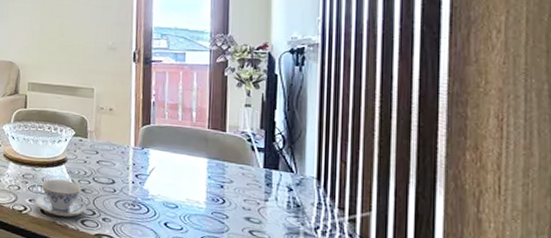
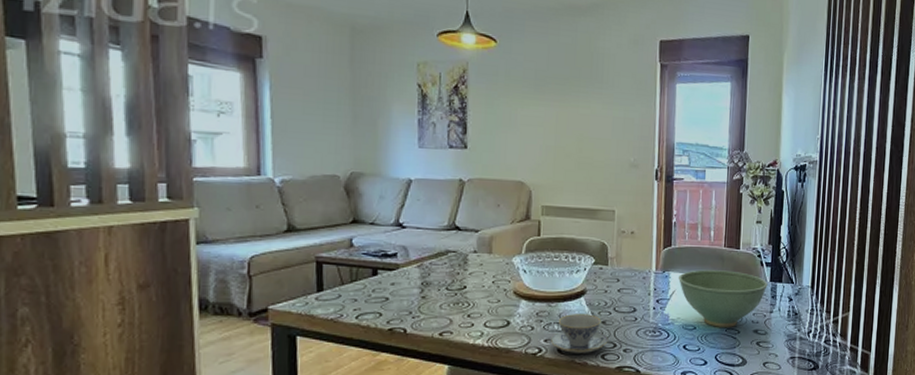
bowl: none [158,149,261,211] -> present [679,270,768,327]

